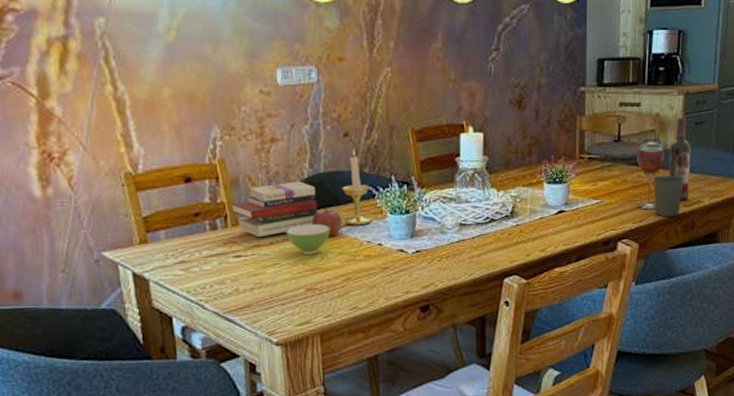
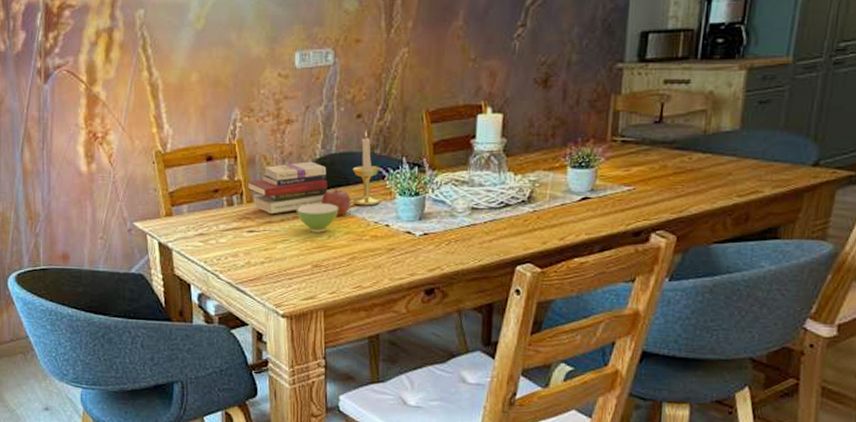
wineglass: present [637,138,665,210] -> none [679,119,718,199]
cup: present [653,175,687,217] -> none [699,161,742,208]
wine bottle: present [669,117,691,201] -> none [720,95,752,190]

